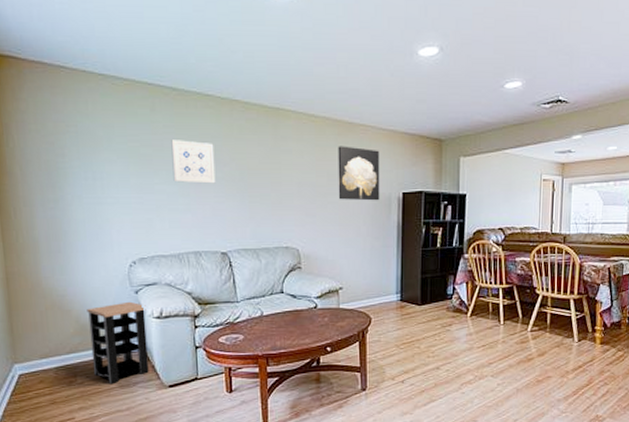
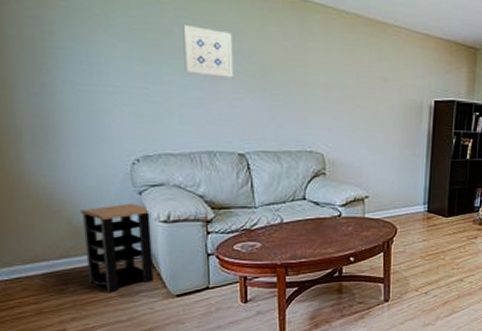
wall art: present [338,146,380,201] -> none [368,46,413,108]

